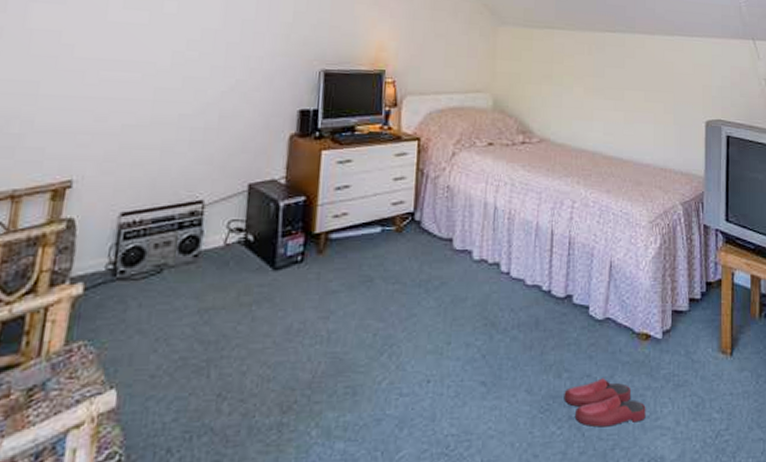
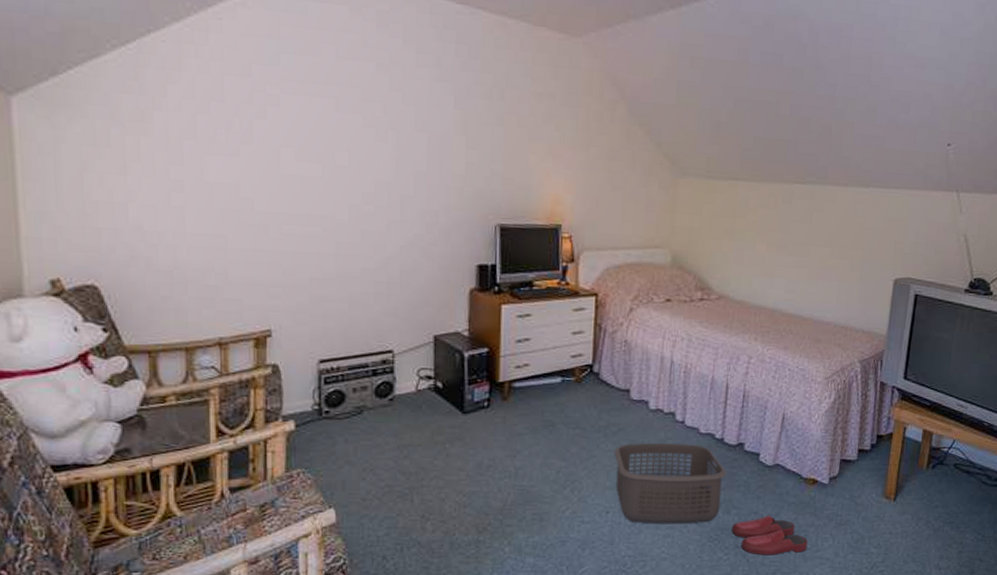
clothes hamper: none [435,297,556,394] -> present [613,442,727,524]

